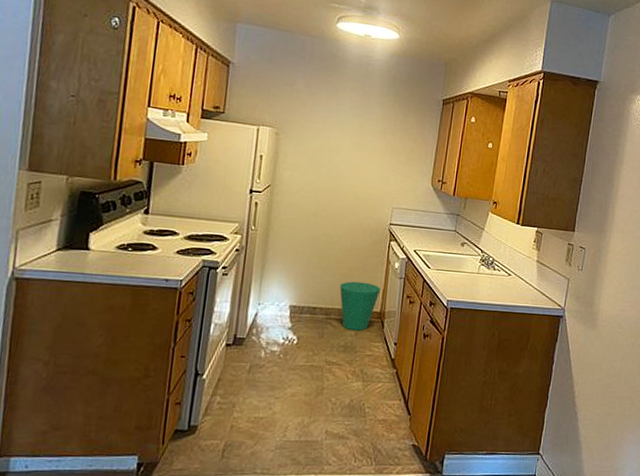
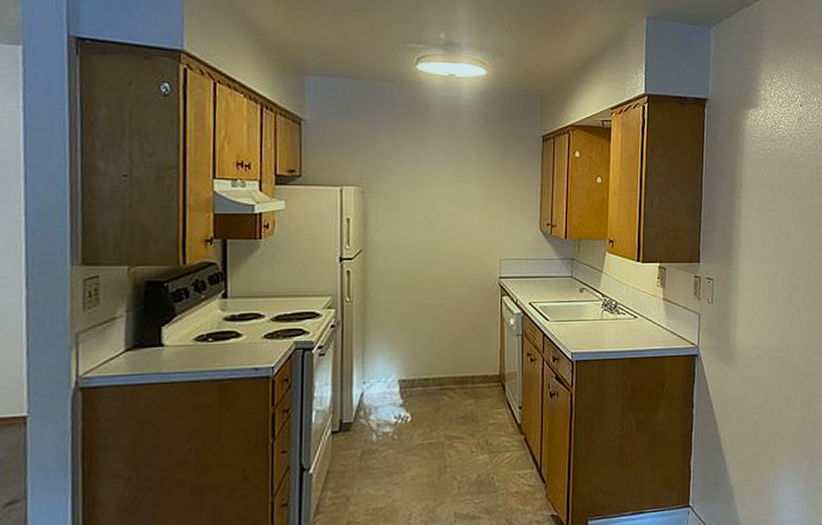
waste bin: present [340,281,381,331] -> none [452,344,498,399]

